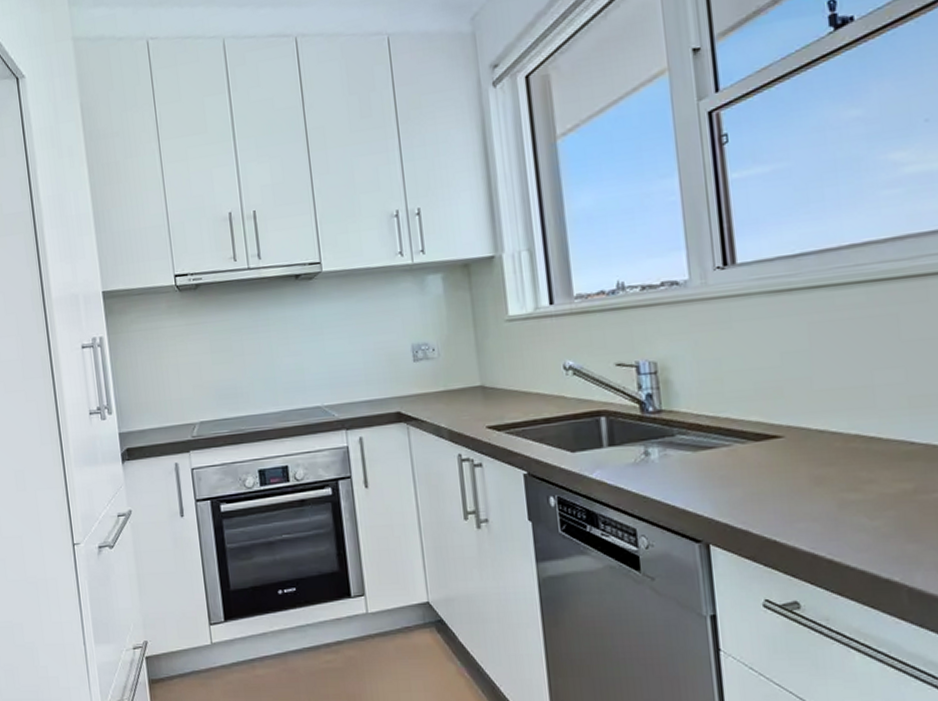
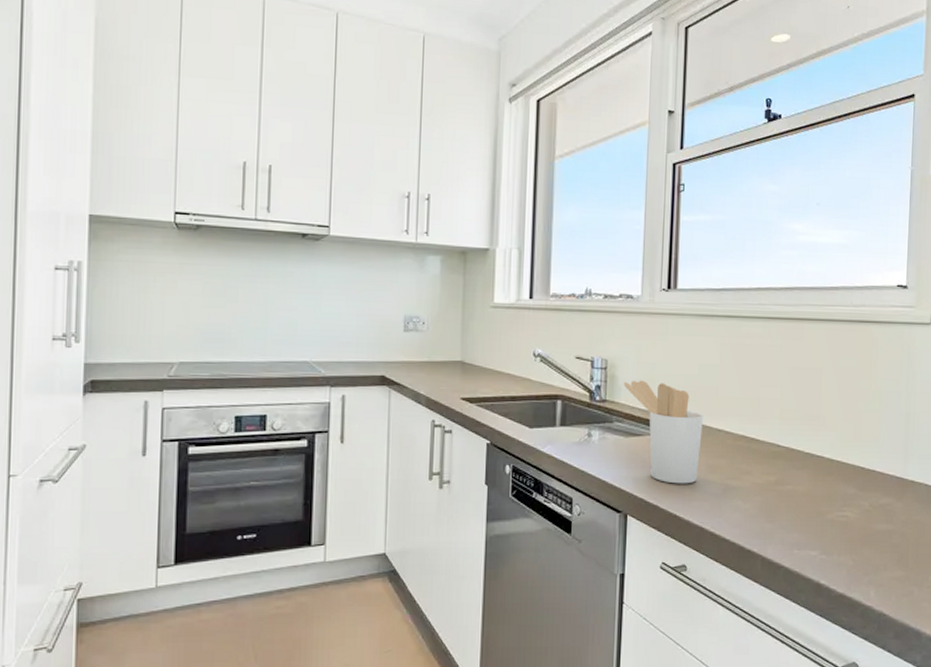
utensil holder: none [681,381,799,503] -> present [623,380,703,484]

